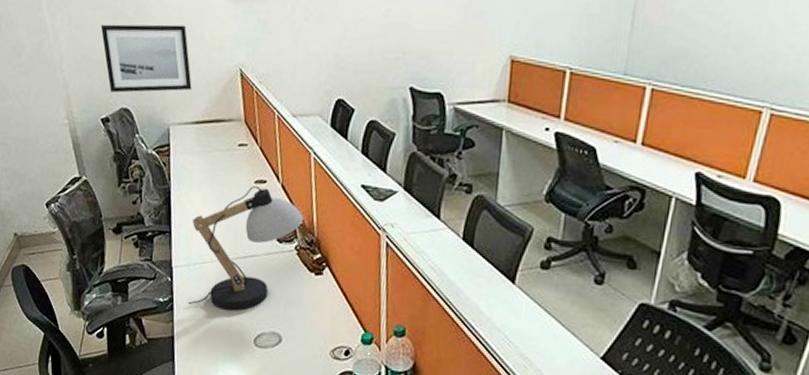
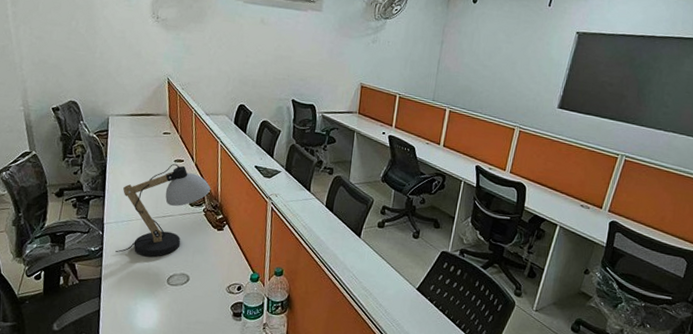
wall art: present [100,24,192,93] -> none [57,37,129,91]

